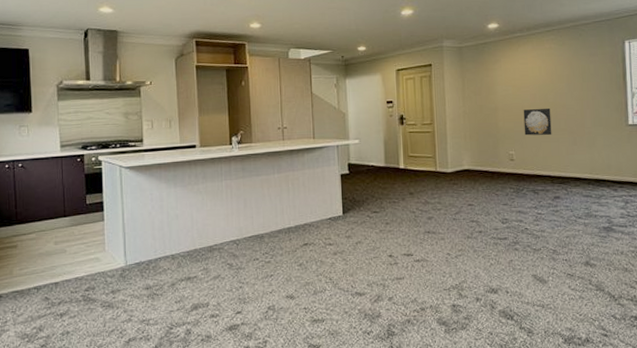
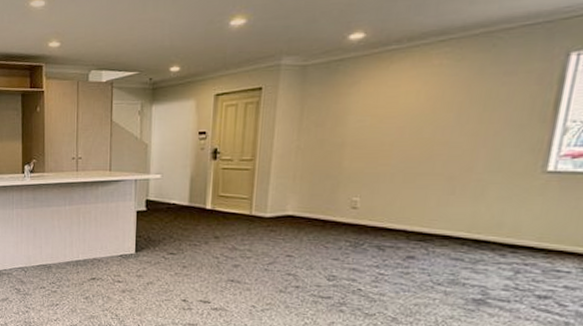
wall art: present [523,108,552,136] -> none [378,145,424,181]

